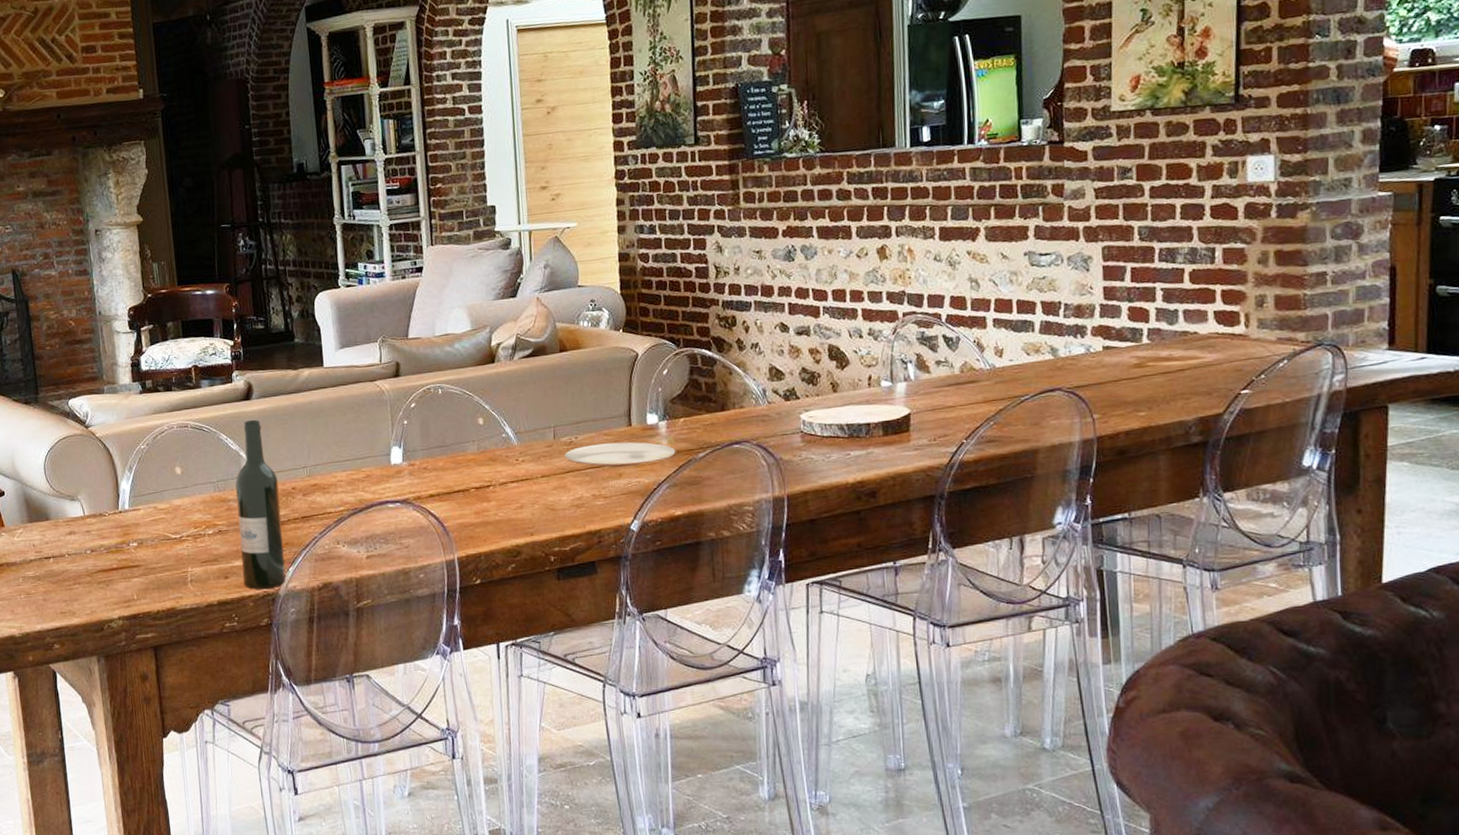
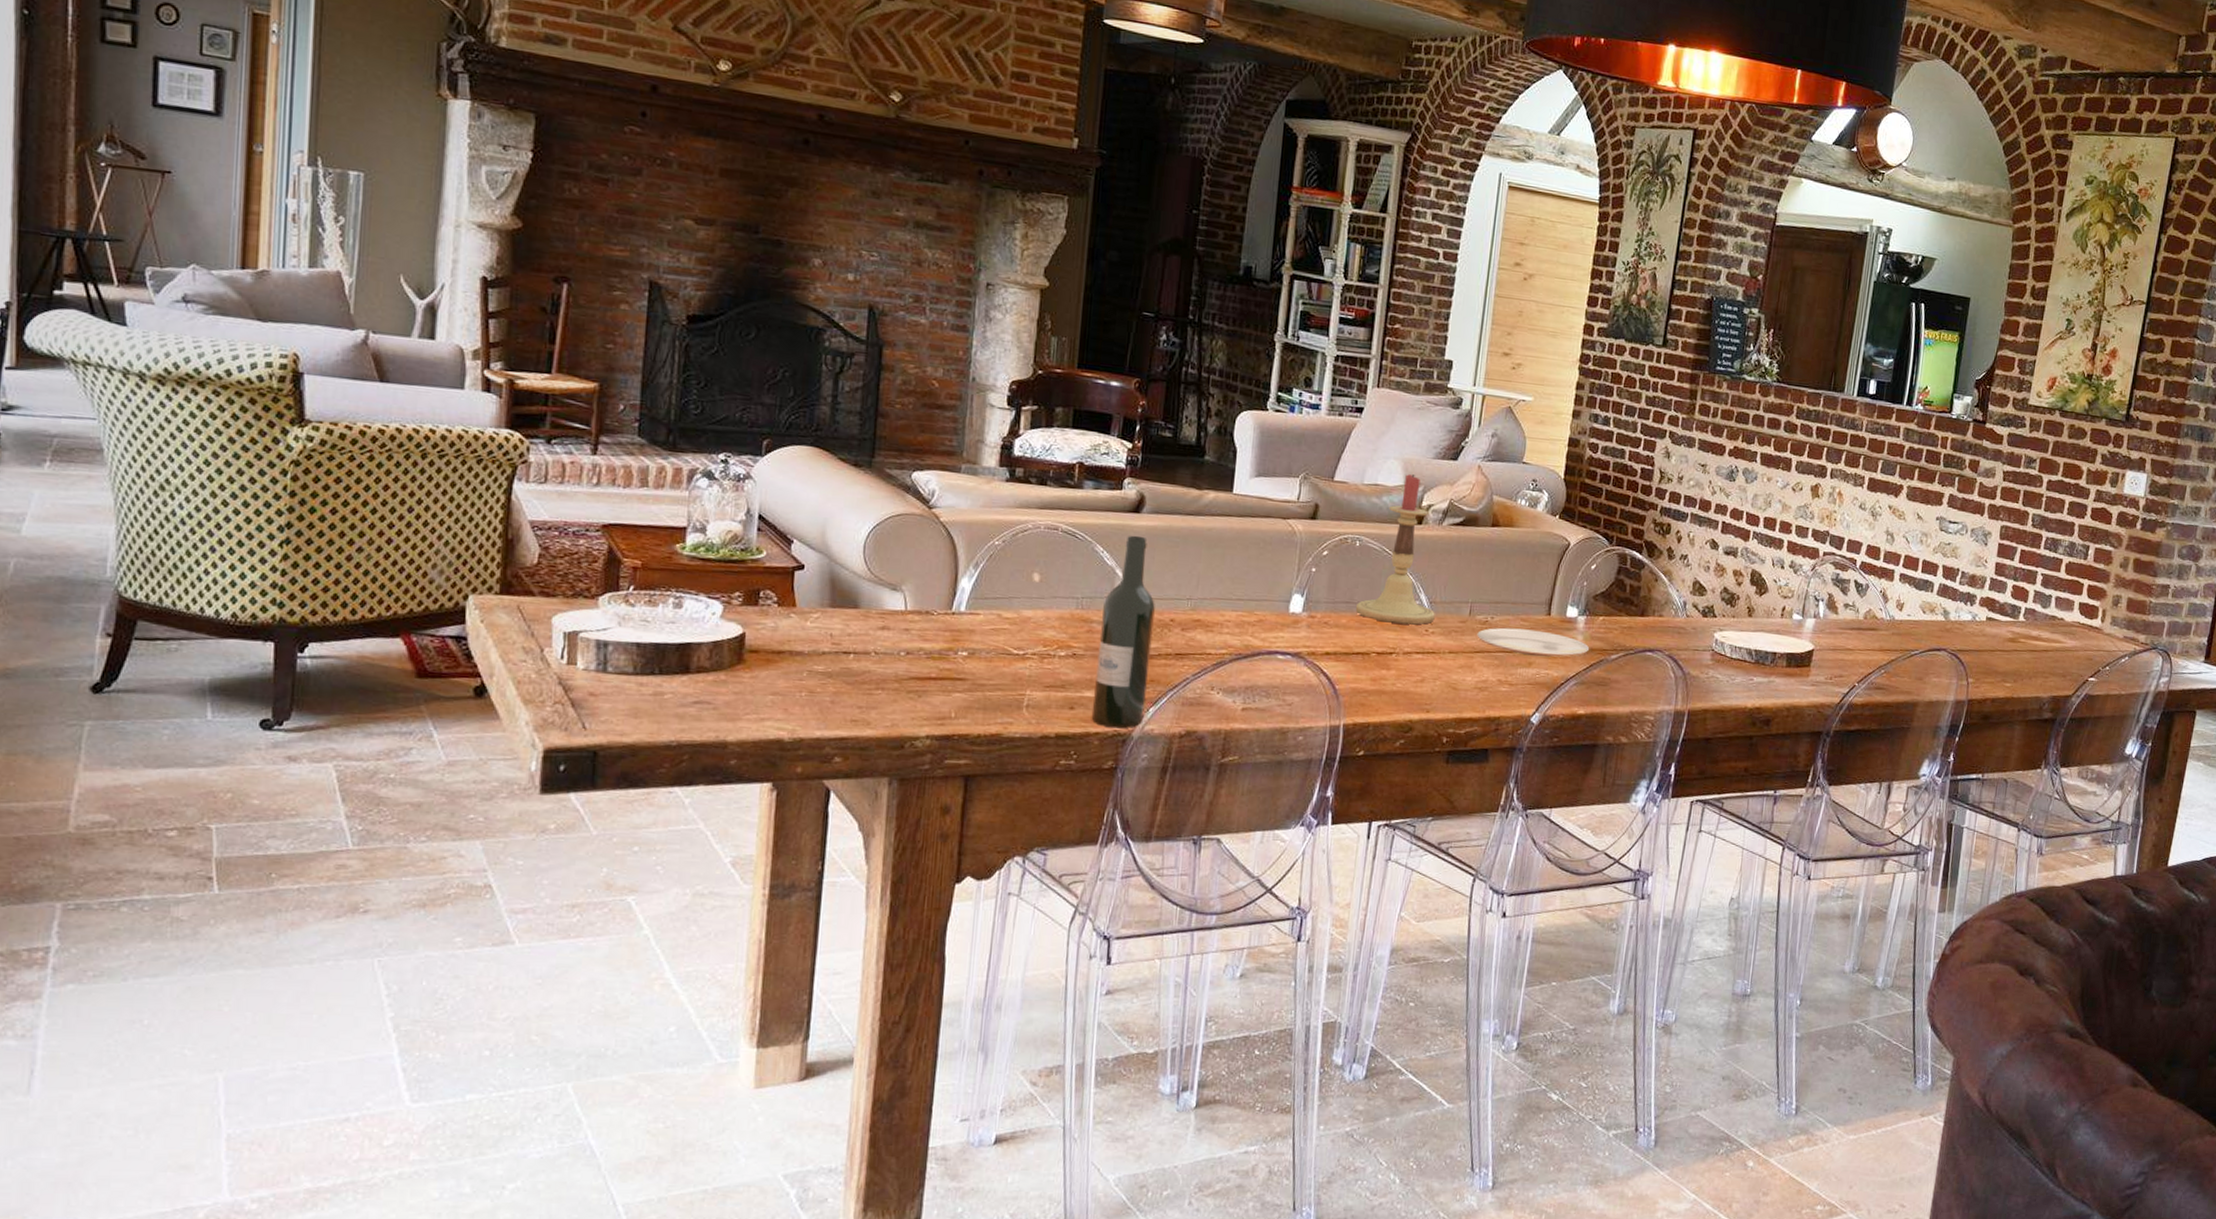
candlestick: none [448,318,523,459] -> present [1355,474,1435,625]

